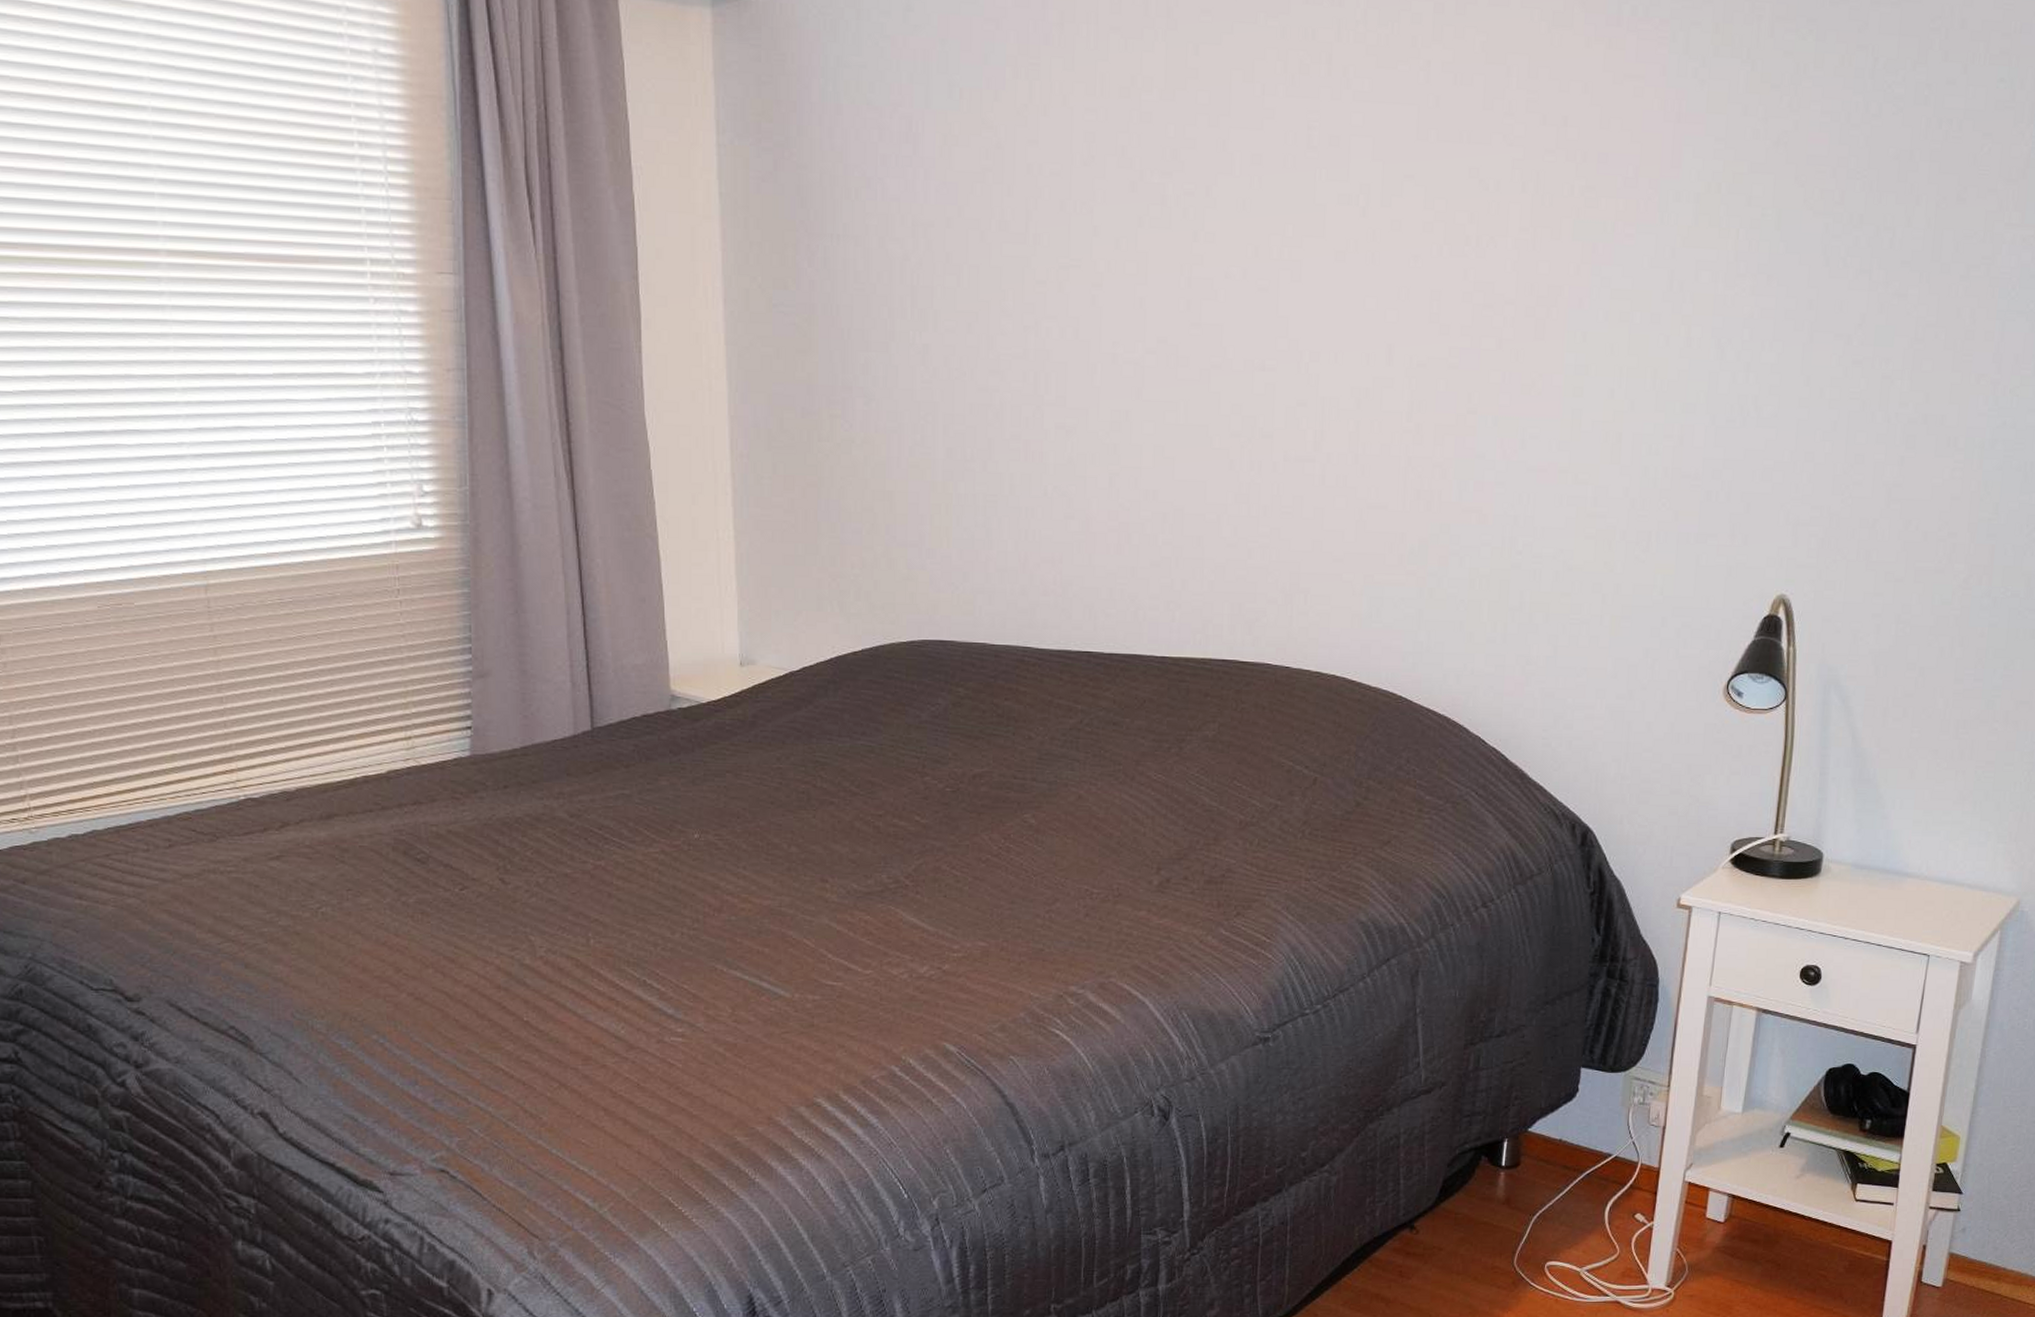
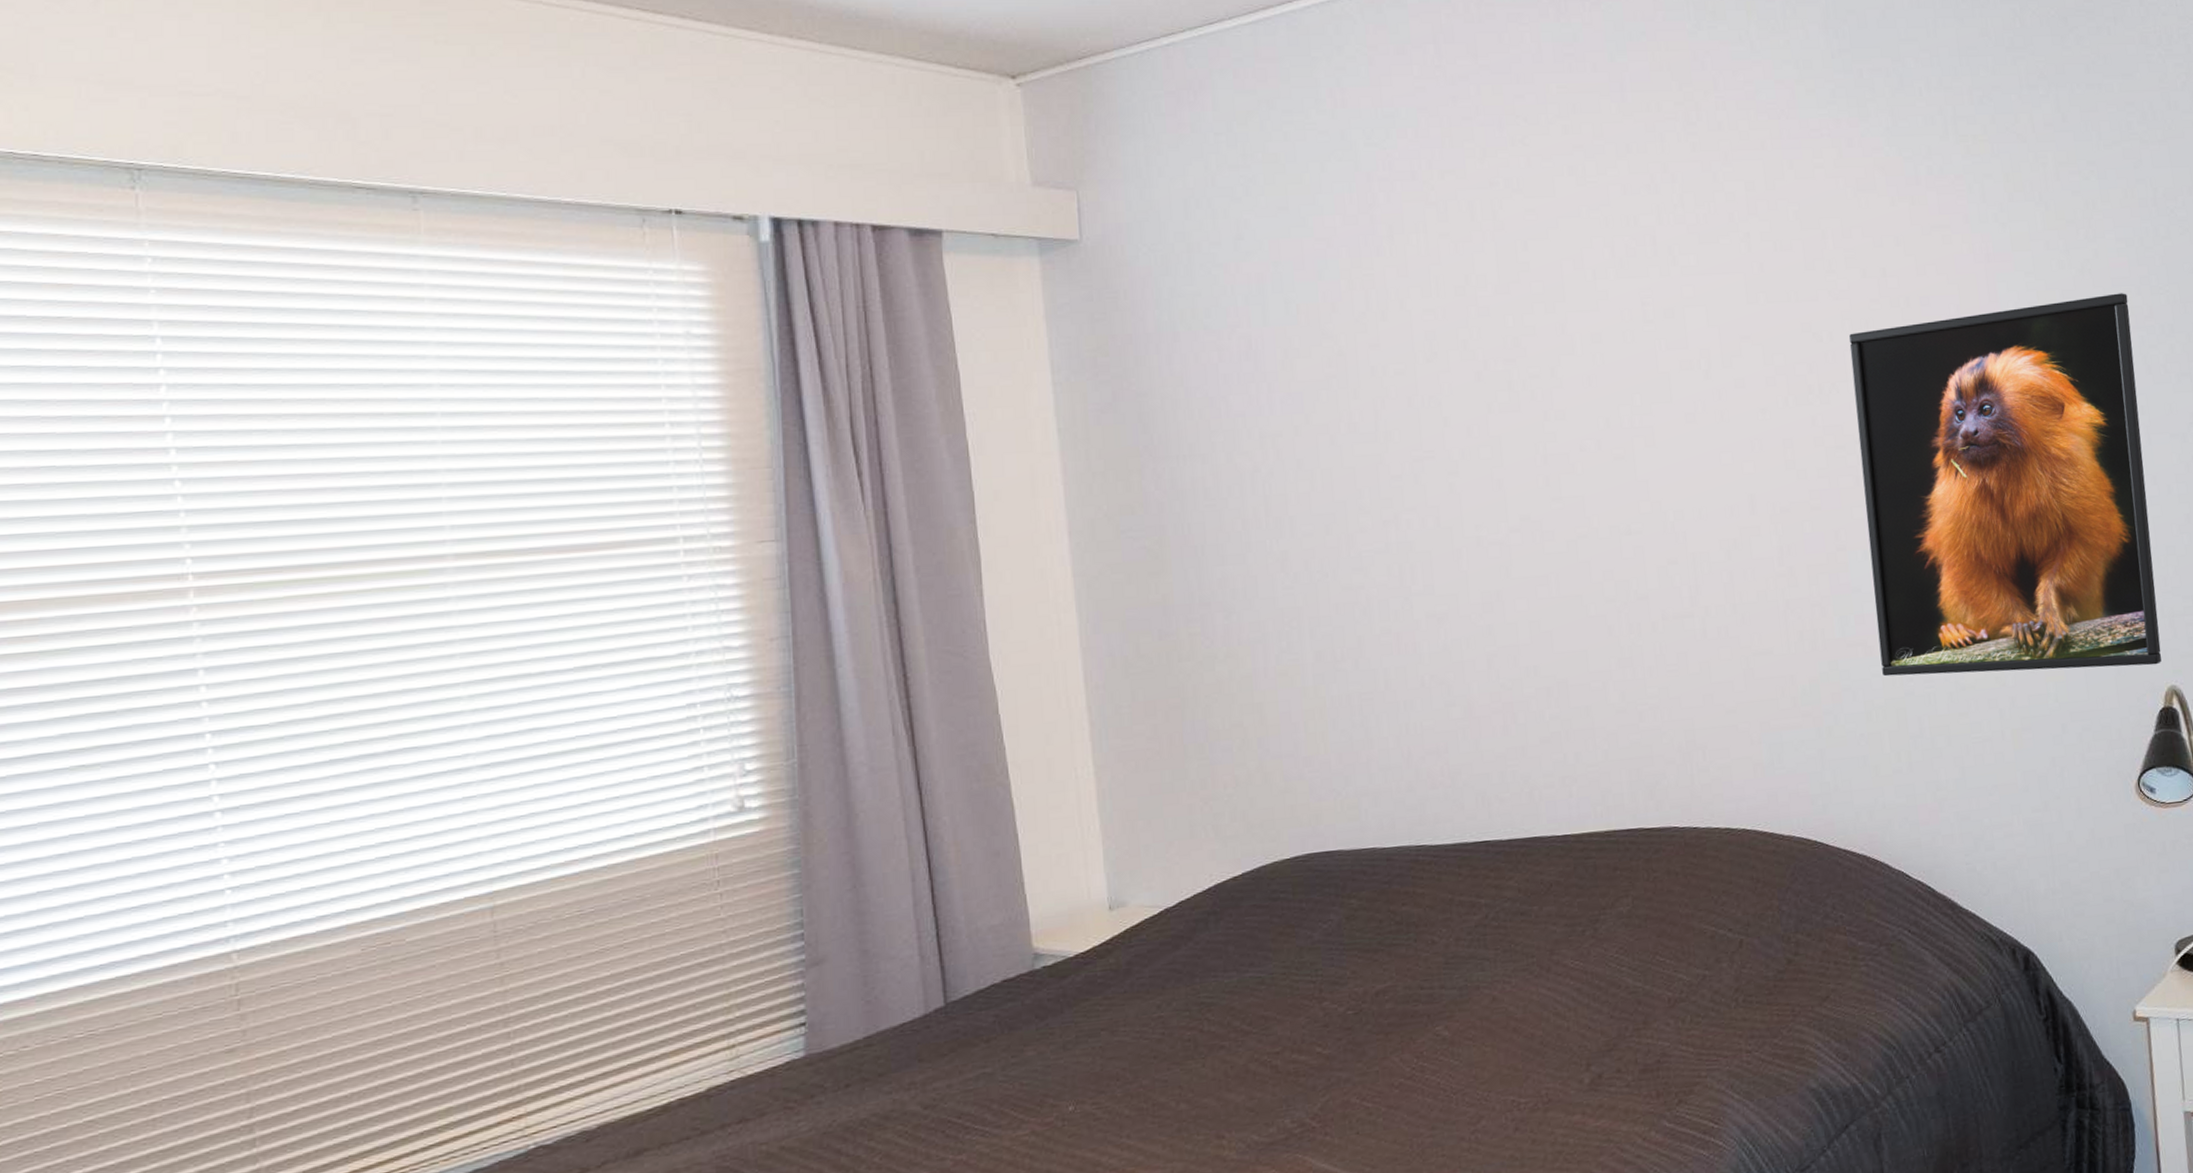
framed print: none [1492,172,1821,572] -> present [1848,293,2162,677]

